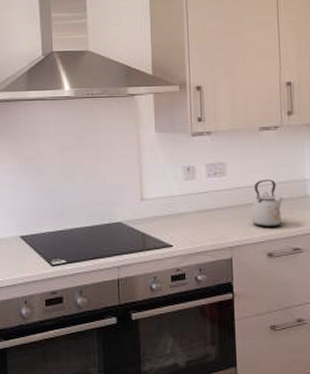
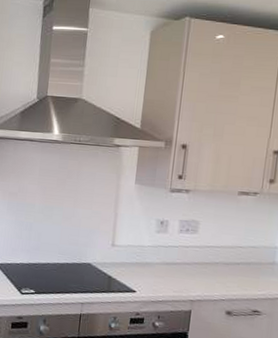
kettle: present [251,180,283,228] -> none [215,242,251,288]

